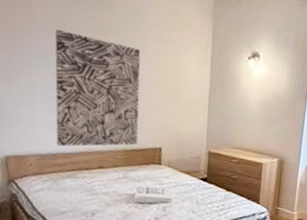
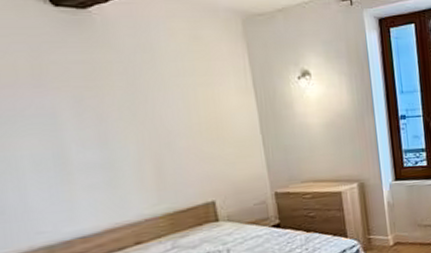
wall art: present [55,29,141,147] -> none [32,82,183,230]

